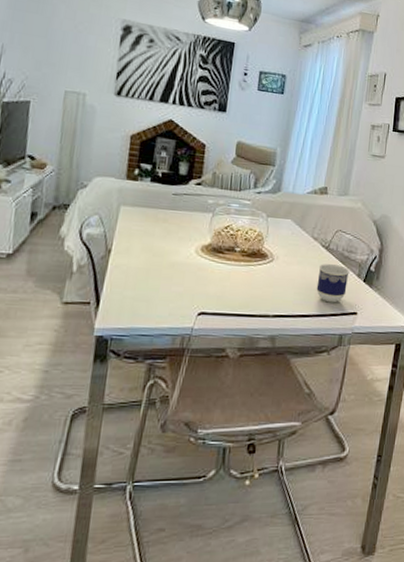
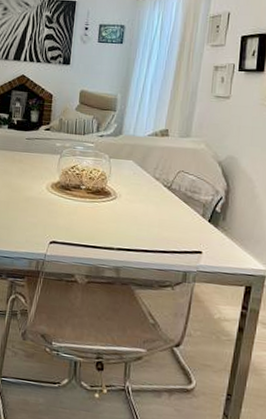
cup: present [316,263,350,303] -> none [159,202,193,241]

